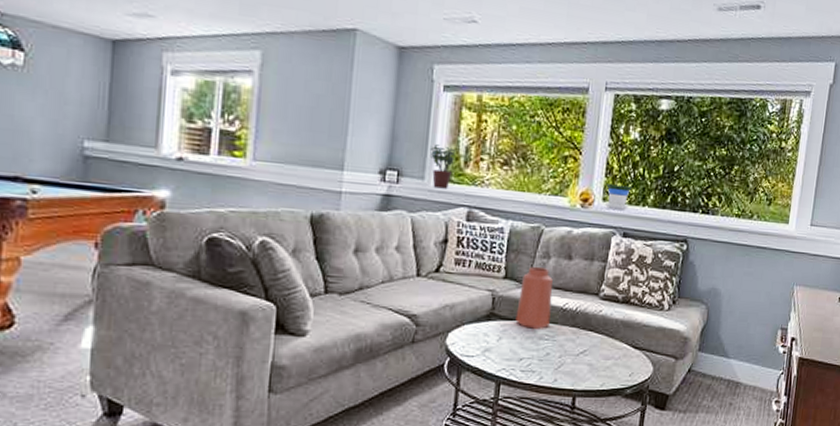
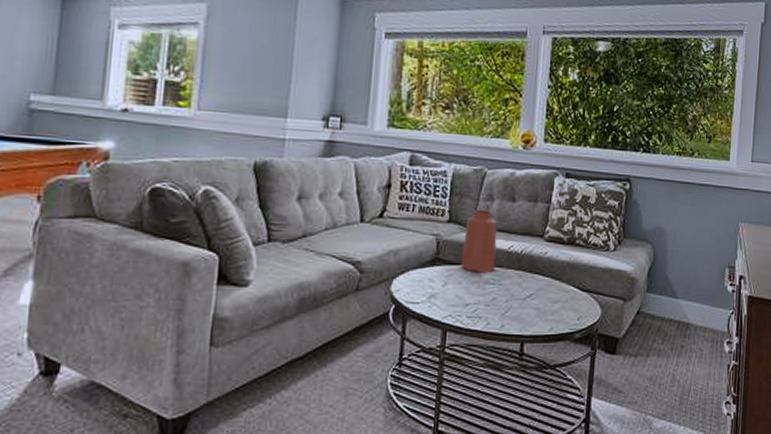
potted plant: present [430,144,456,189] -> none [372,90,398,134]
flowerpot: present [605,184,632,211] -> none [547,125,573,152]

